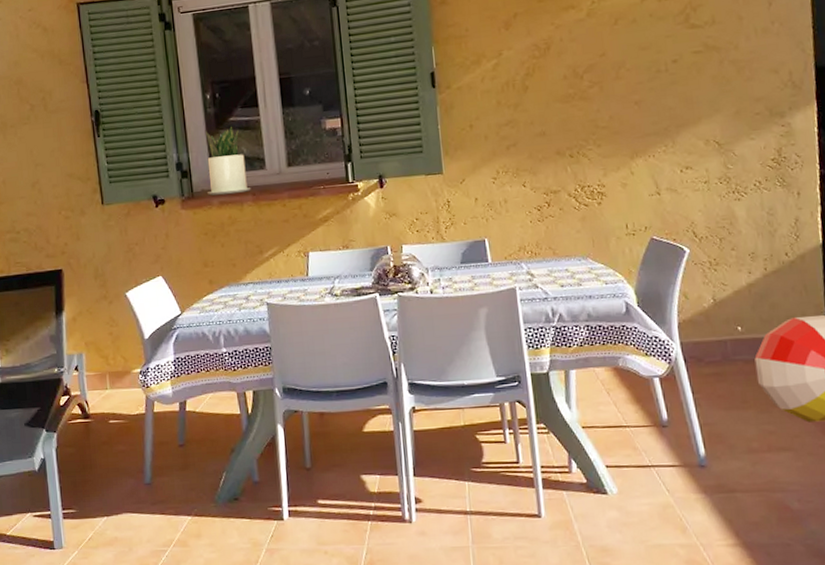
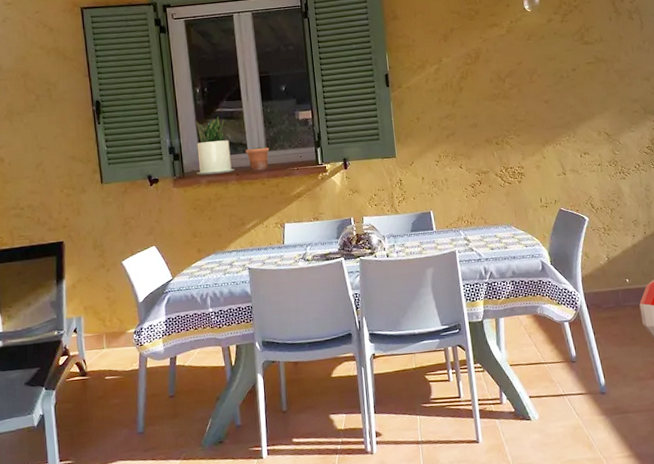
planter: none [263,161,291,190] -> present [245,146,270,171]

